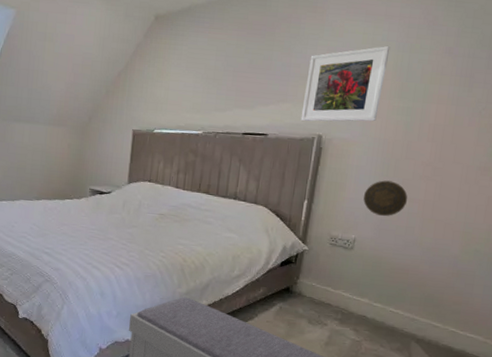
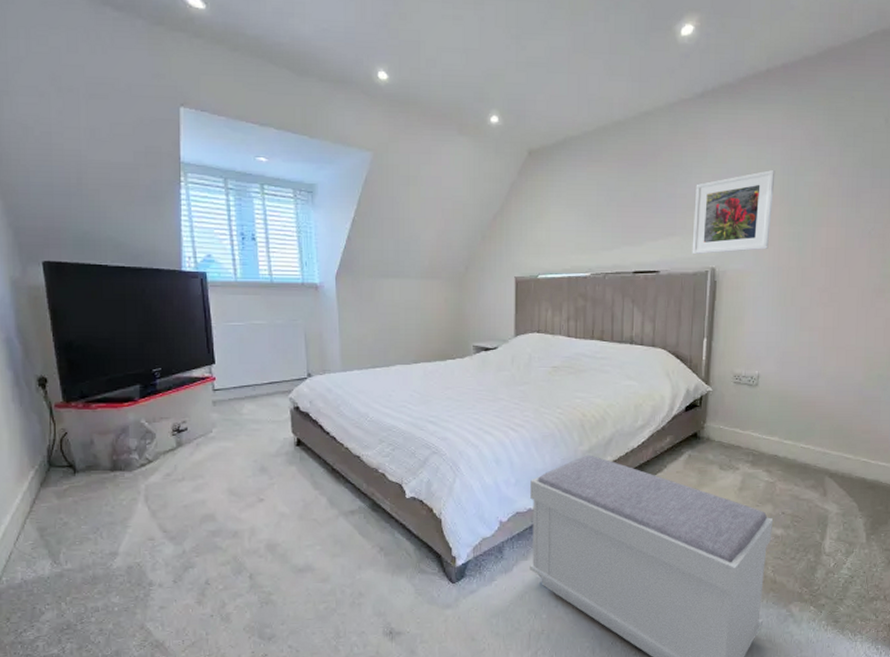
decorative plate: present [363,180,408,217] -> none [763,310,808,349]

